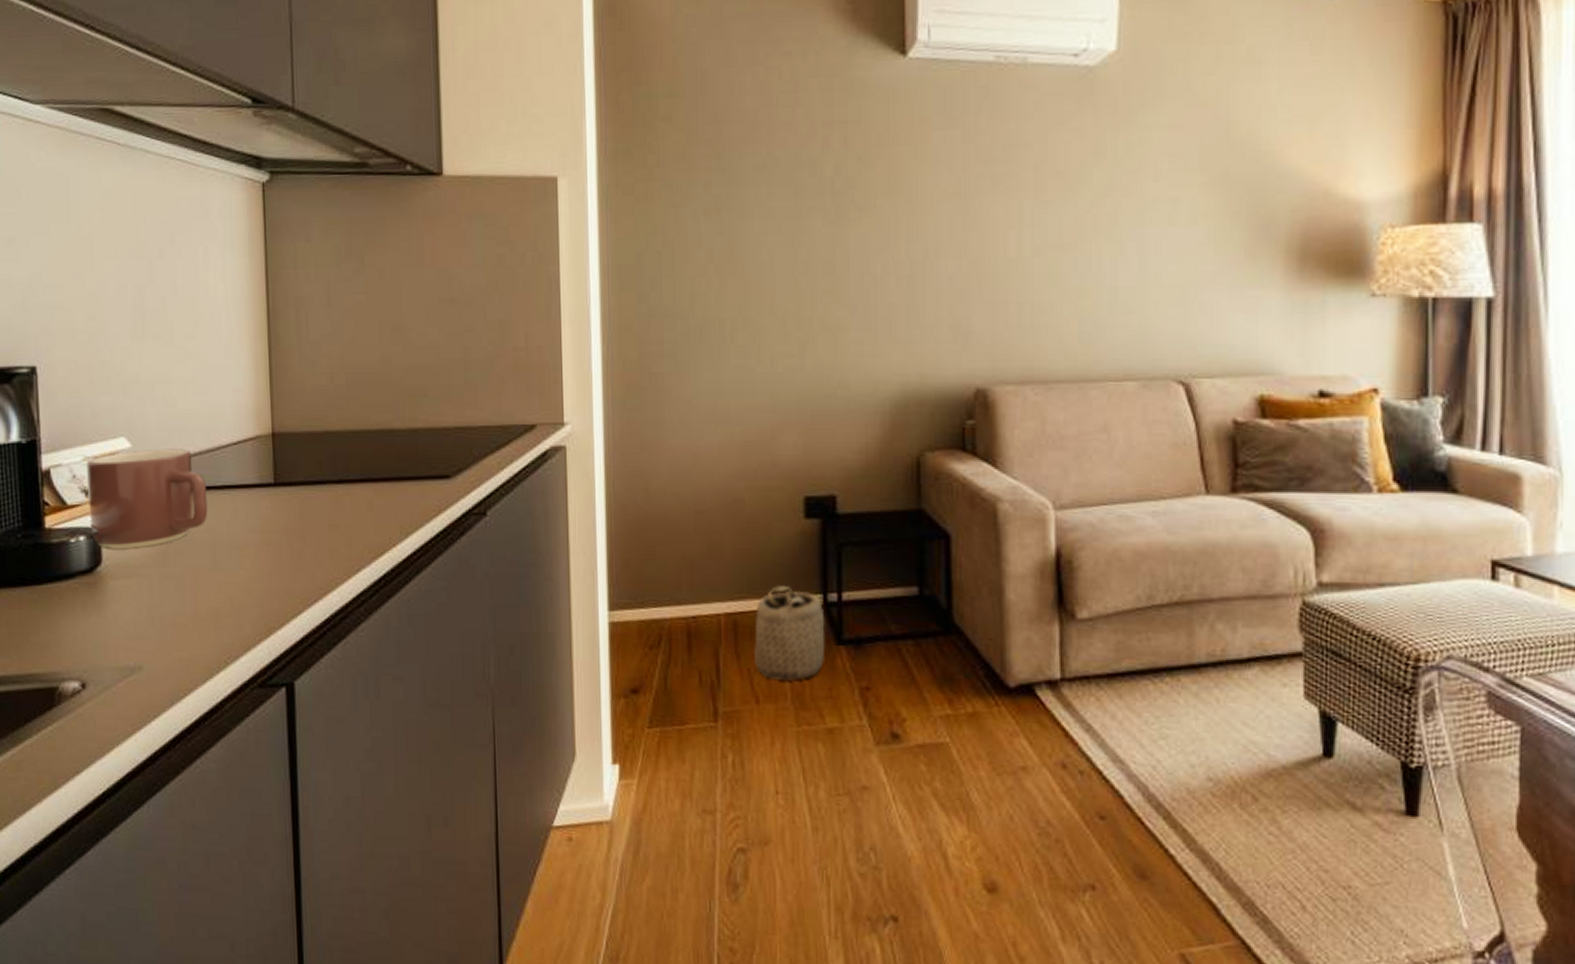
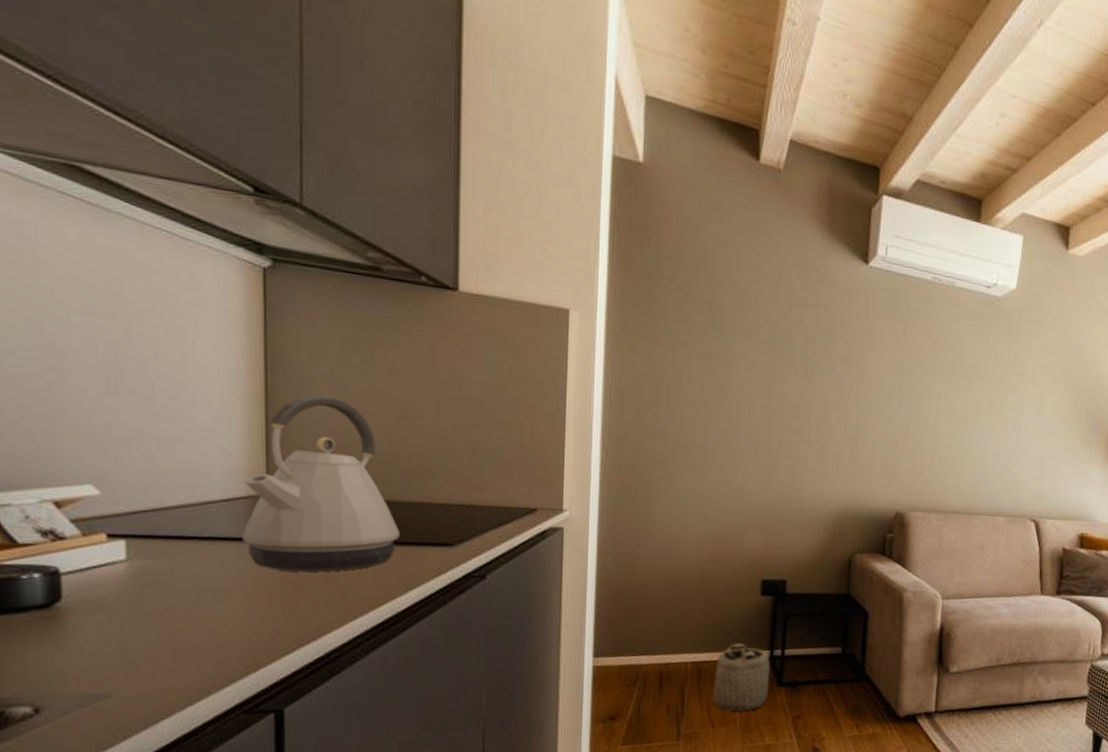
mug: present [85,448,208,550] -> none [42,498,192,589]
kettle: none [251,314,397,520] -> present [242,395,400,573]

